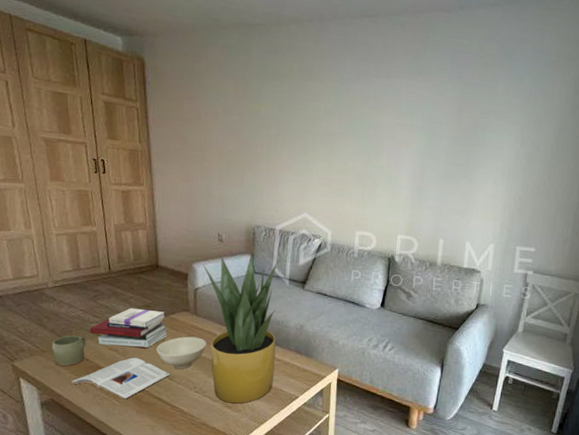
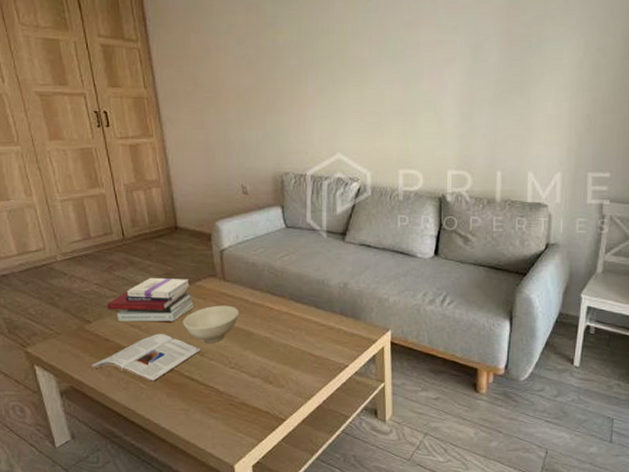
mug: present [52,335,86,367] -> none [67,313,104,349]
planter: present [203,255,279,404] -> none [227,207,318,378]

